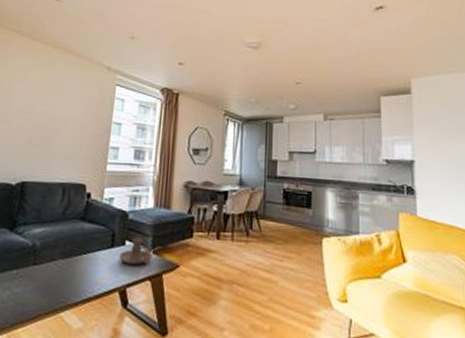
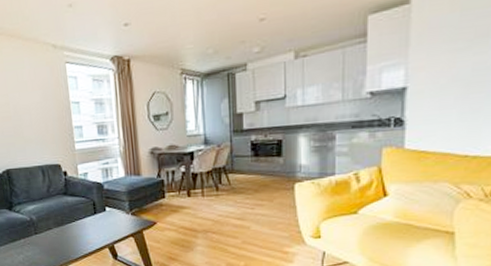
candle holder: present [119,237,153,265] -> none [102,203,131,226]

